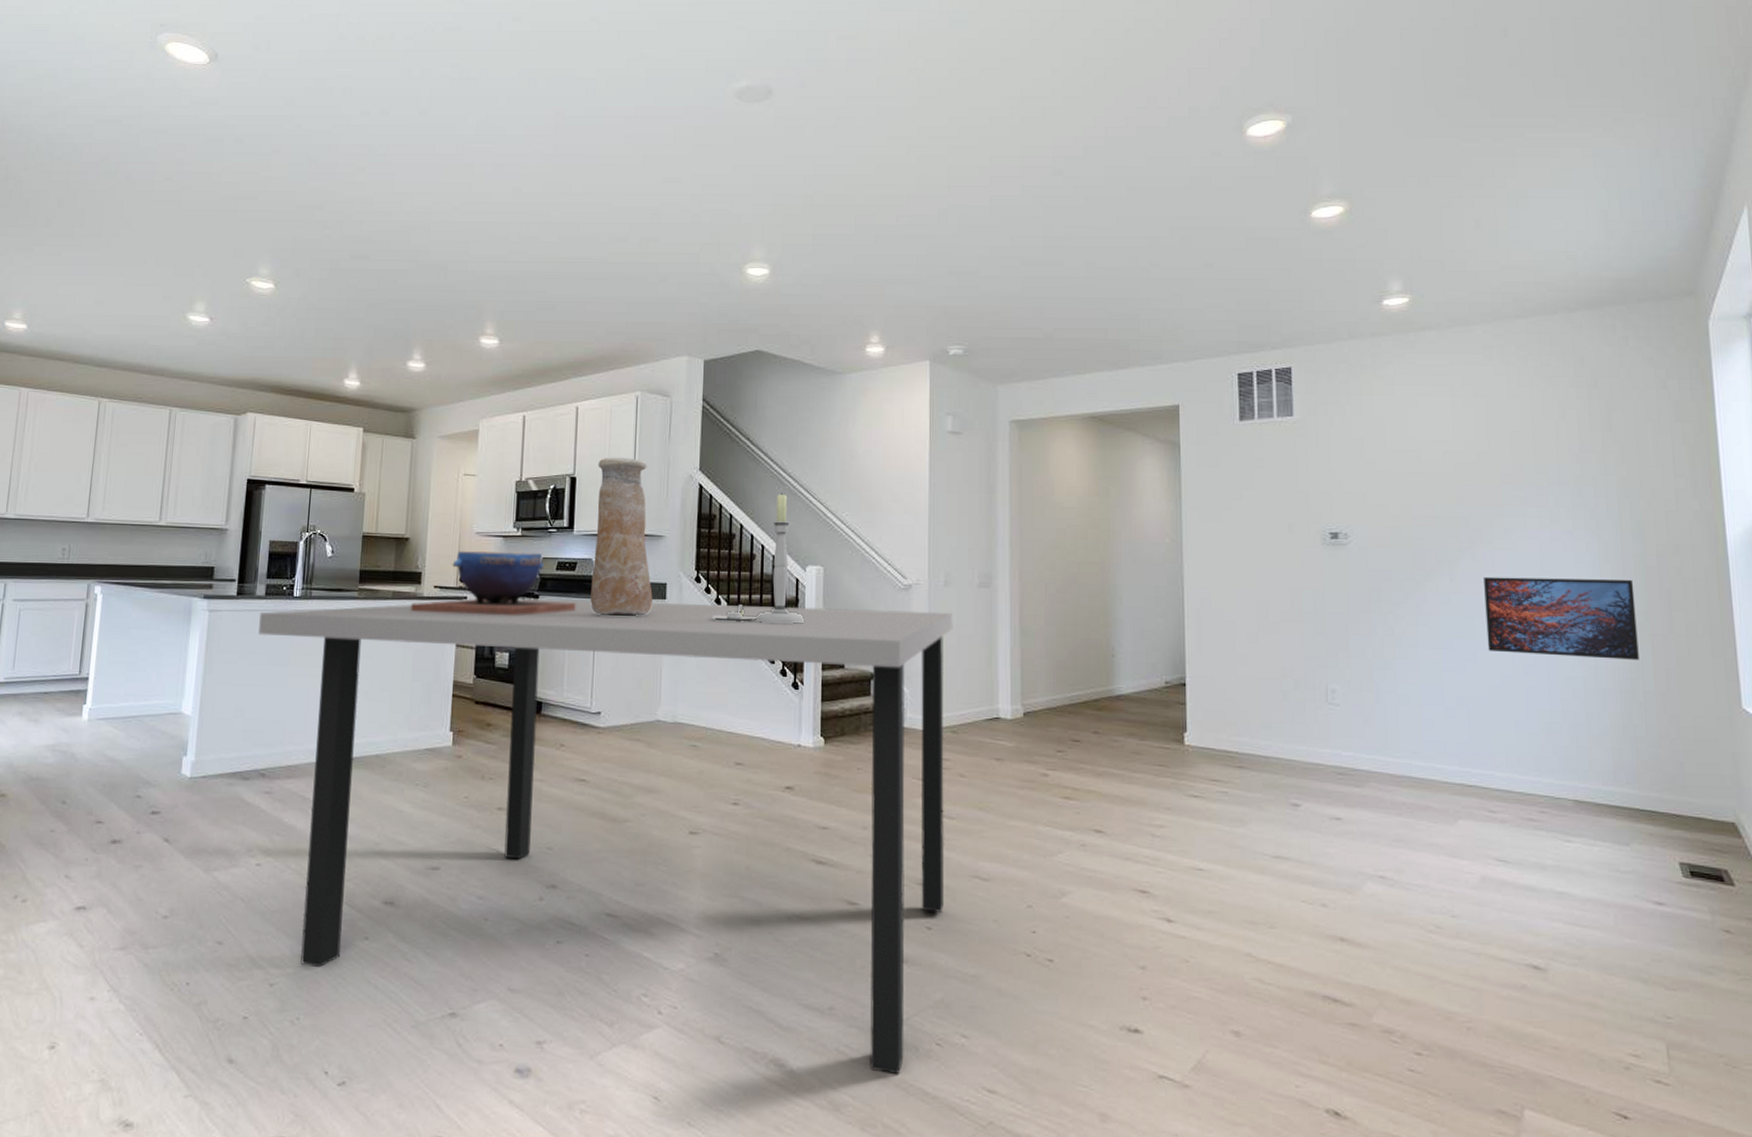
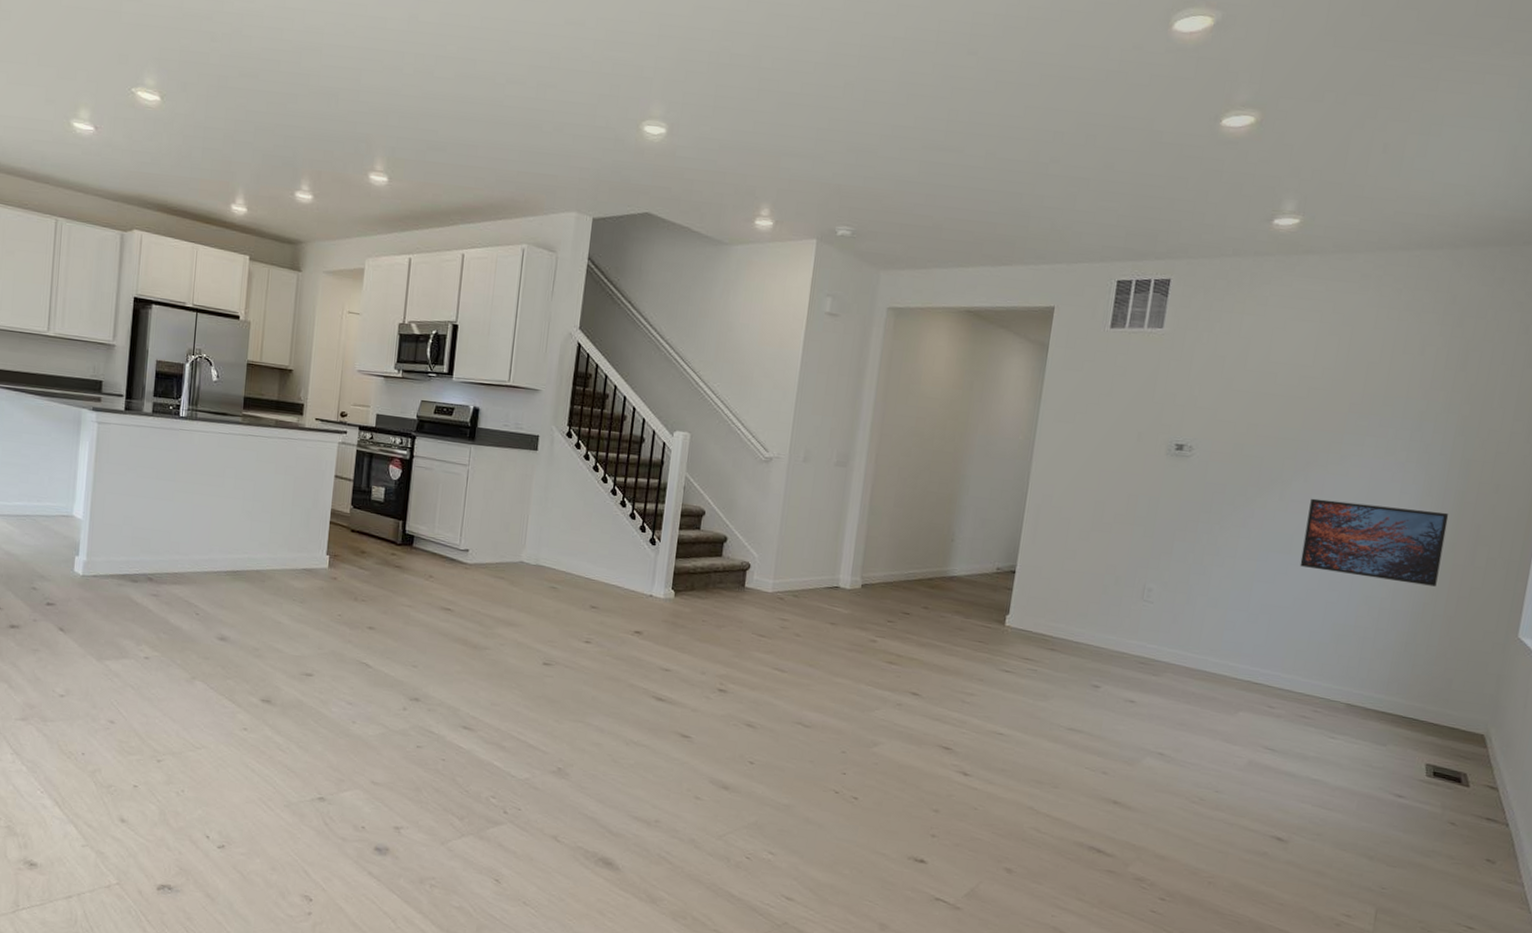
dining table: present [258,598,953,1075] -> none [146,428,808,880]
decorative bowl: present [411,550,576,616] -> none [292,387,451,455]
vase: present [590,457,653,616] -> none [465,307,529,464]
candlestick: present [710,492,804,624] -> none [578,358,667,485]

